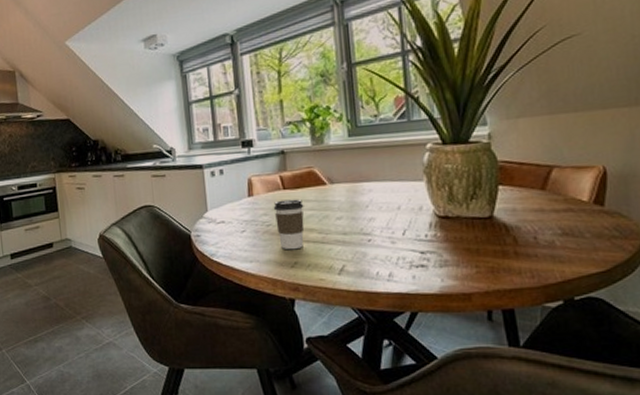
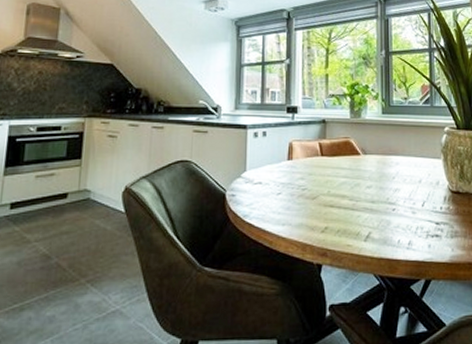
coffee cup: present [273,199,305,250] -> none [310,166,339,215]

